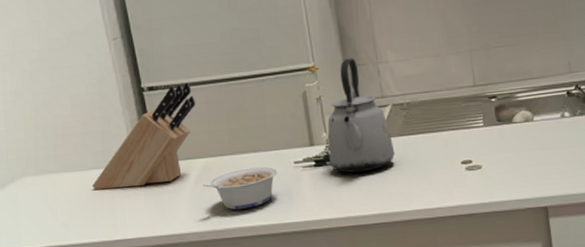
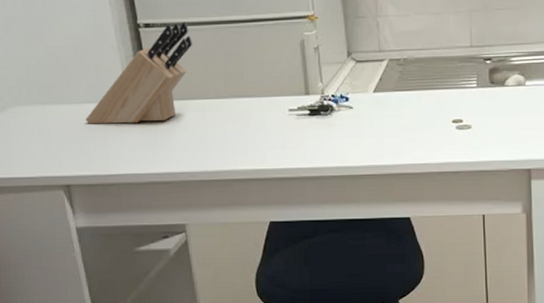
legume: present [202,166,278,210] -> none [197,112,272,153]
kettle: present [327,58,395,174] -> none [323,9,389,125]

